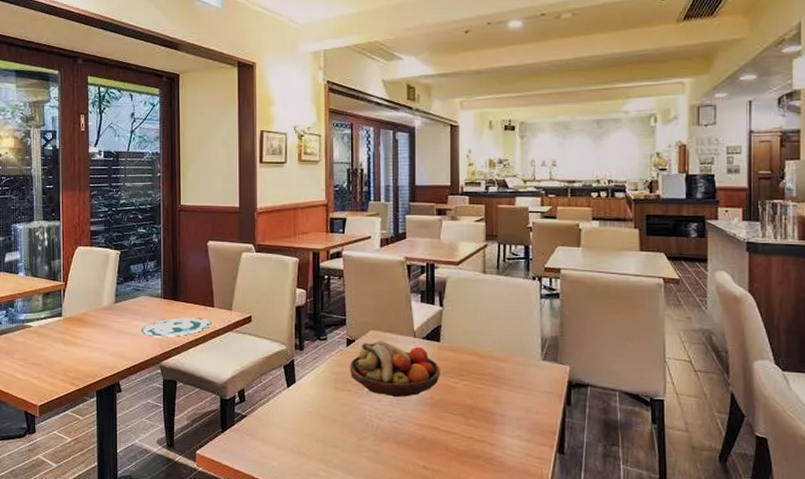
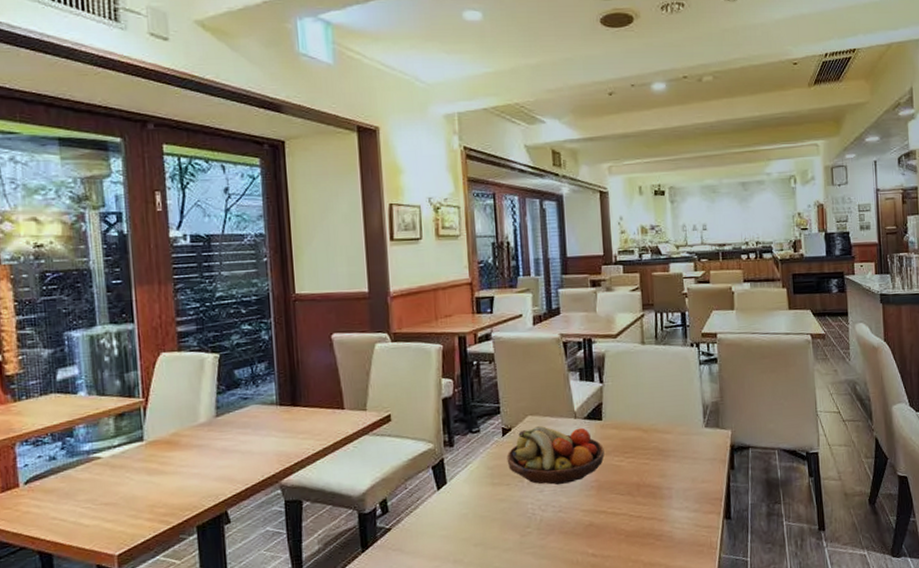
plate: present [141,317,212,337] -> none [253,423,343,452]

